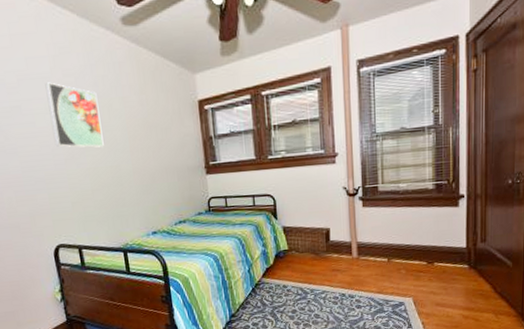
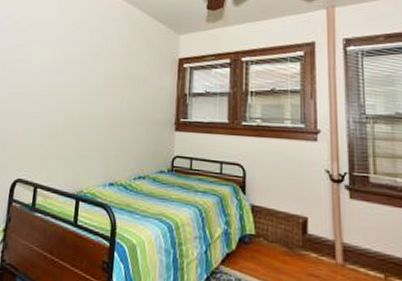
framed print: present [45,82,104,148] -> none [43,29,90,89]

